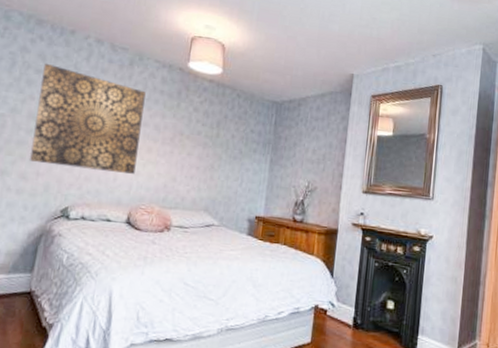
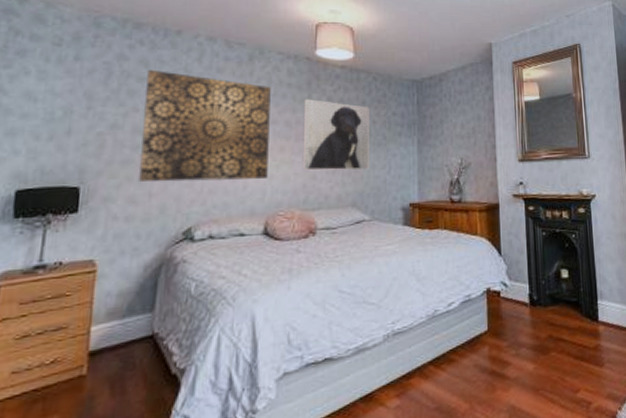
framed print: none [165,107,230,180] -> present [302,99,369,171]

